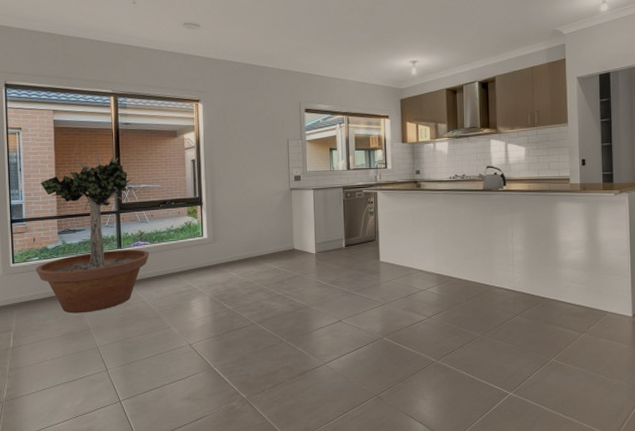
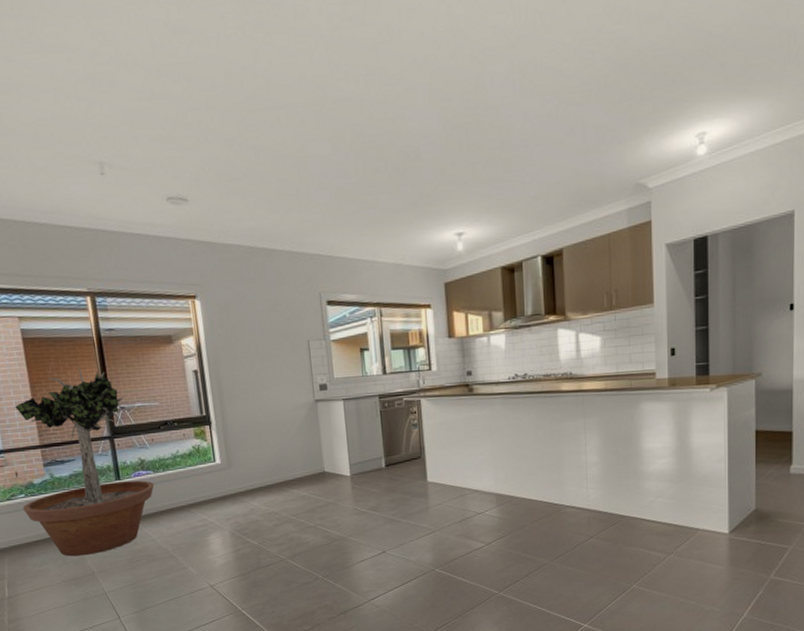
kettle: present [478,165,506,190] -> none [543,361,578,392]

